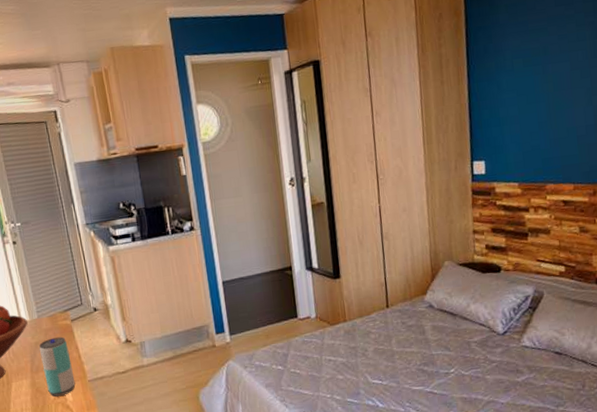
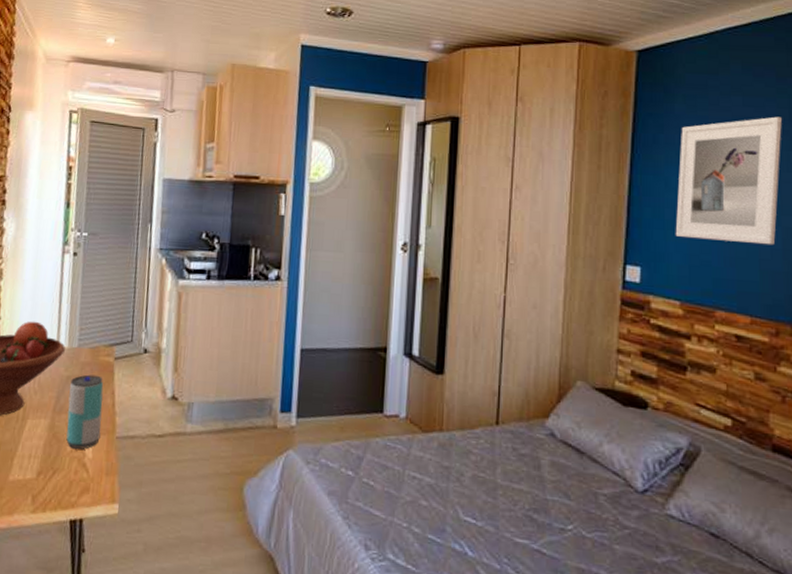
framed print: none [506,10,589,130] -> present [675,116,782,246]

